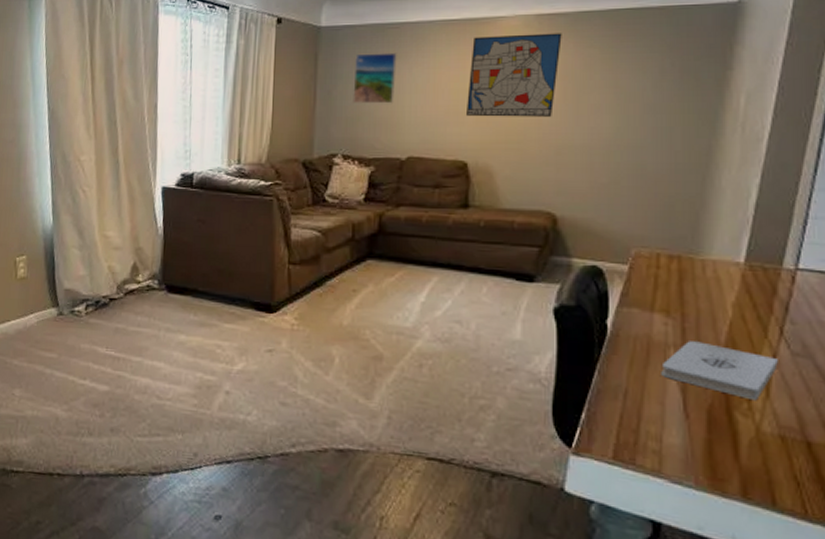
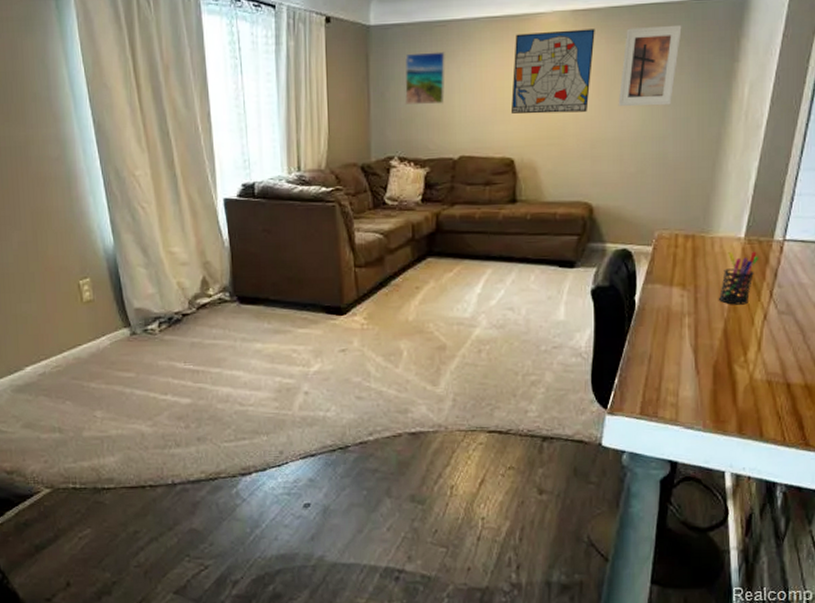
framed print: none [587,30,663,114] -> present [618,24,682,107]
notepad: present [661,341,778,401] -> none [678,308,768,354]
pen holder: none [713,277,765,341] -> present [719,251,760,305]

